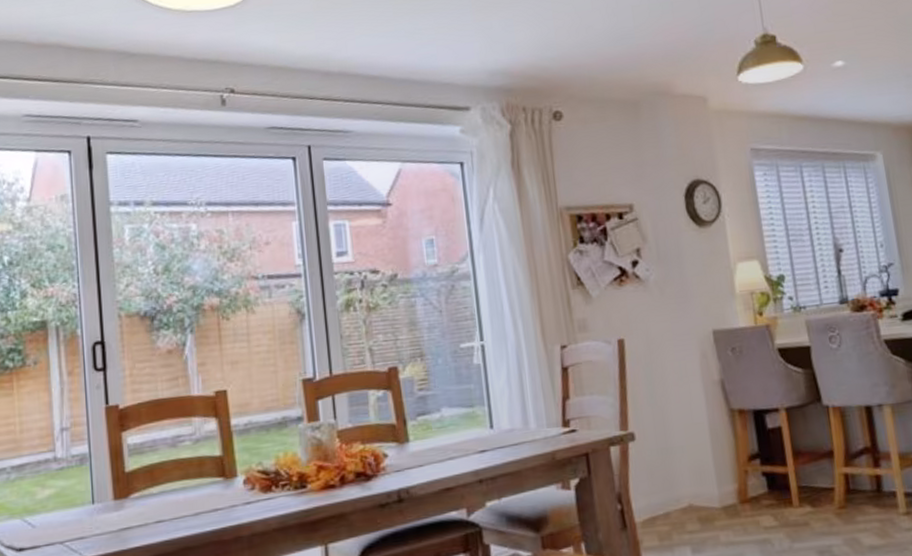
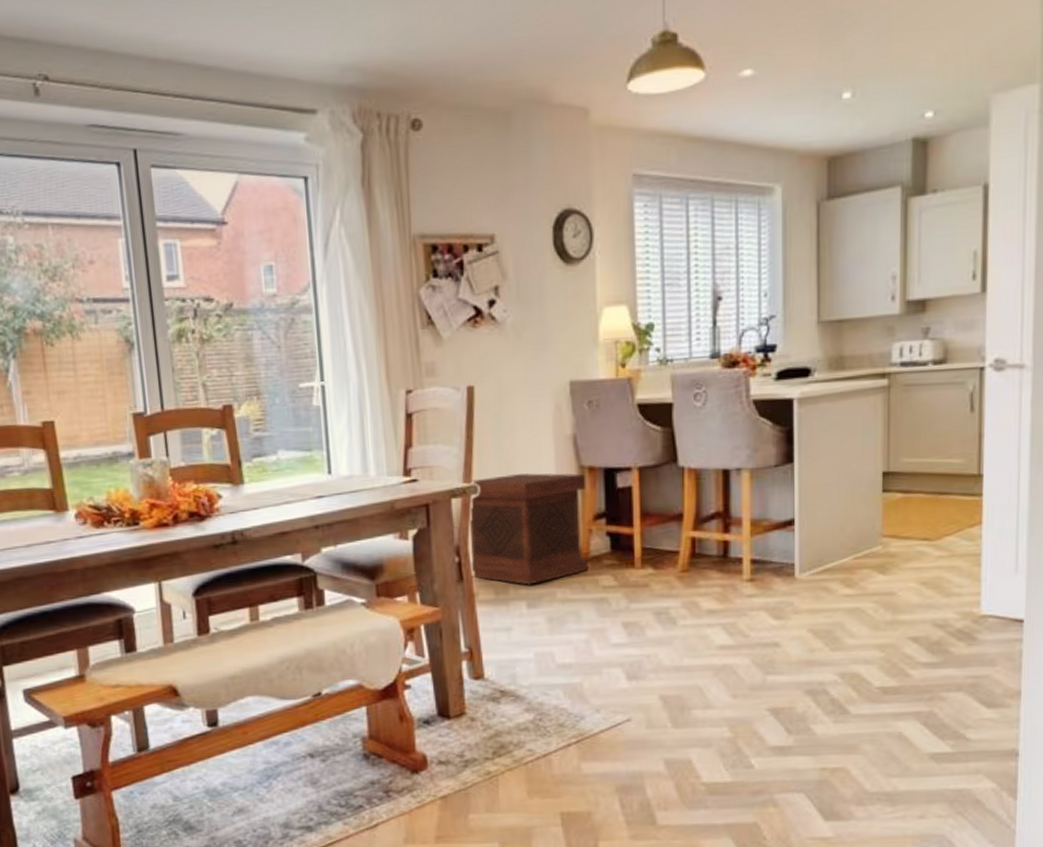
side table: none [626,416,749,530] -> present [468,472,589,585]

